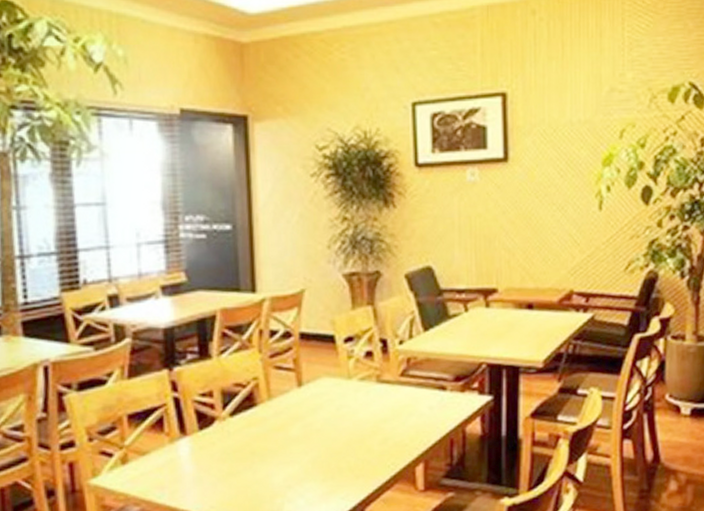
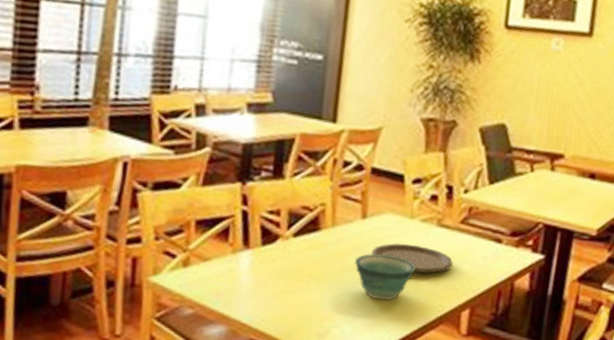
bowl: none [298,419,362,468] -> present [355,253,416,301]
plate: none [313,406,399,435] -> present [372,243,453,274]

